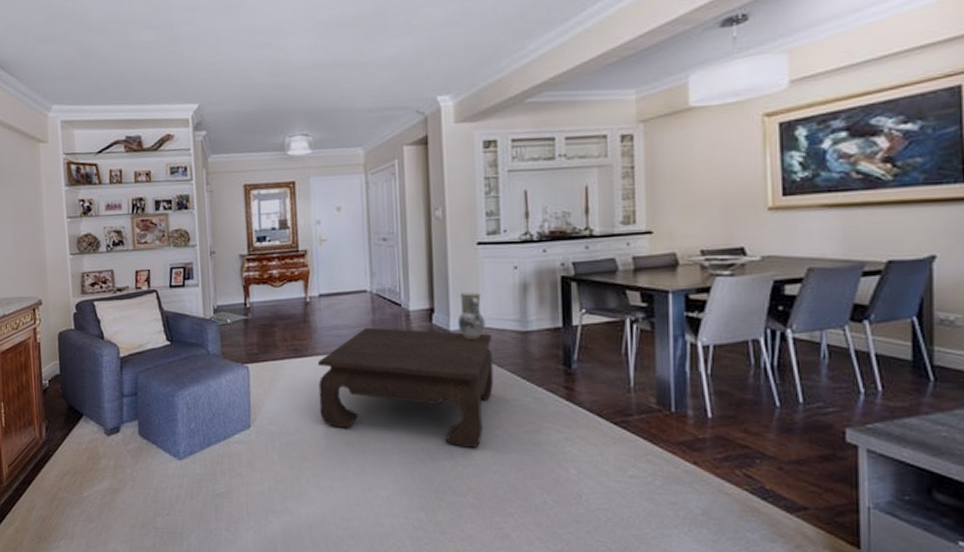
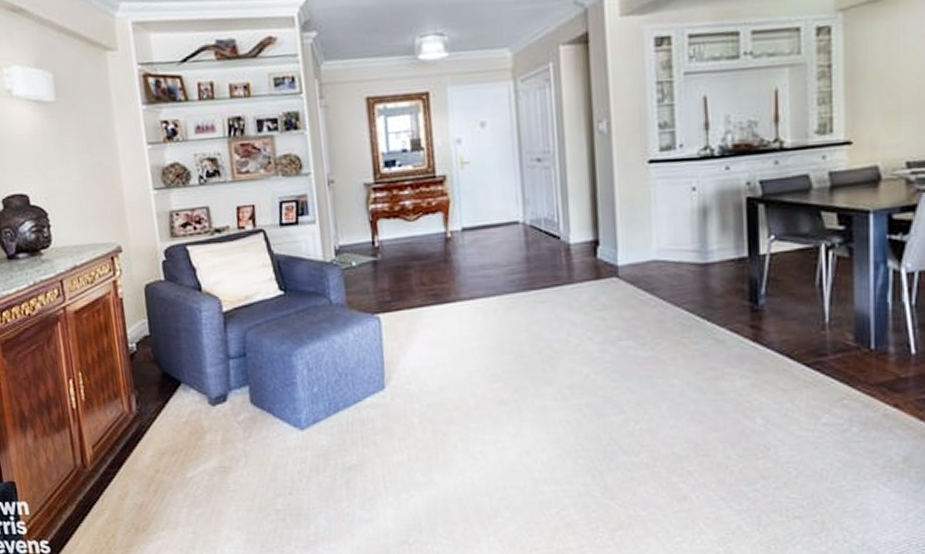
coffee table: present [317,327,494,447] -> none [462,265,670,400]
vase: present [457,292,485,339] -> none [626,219,659,275]

